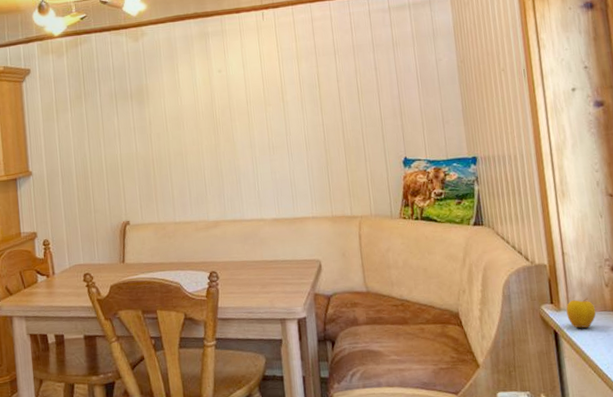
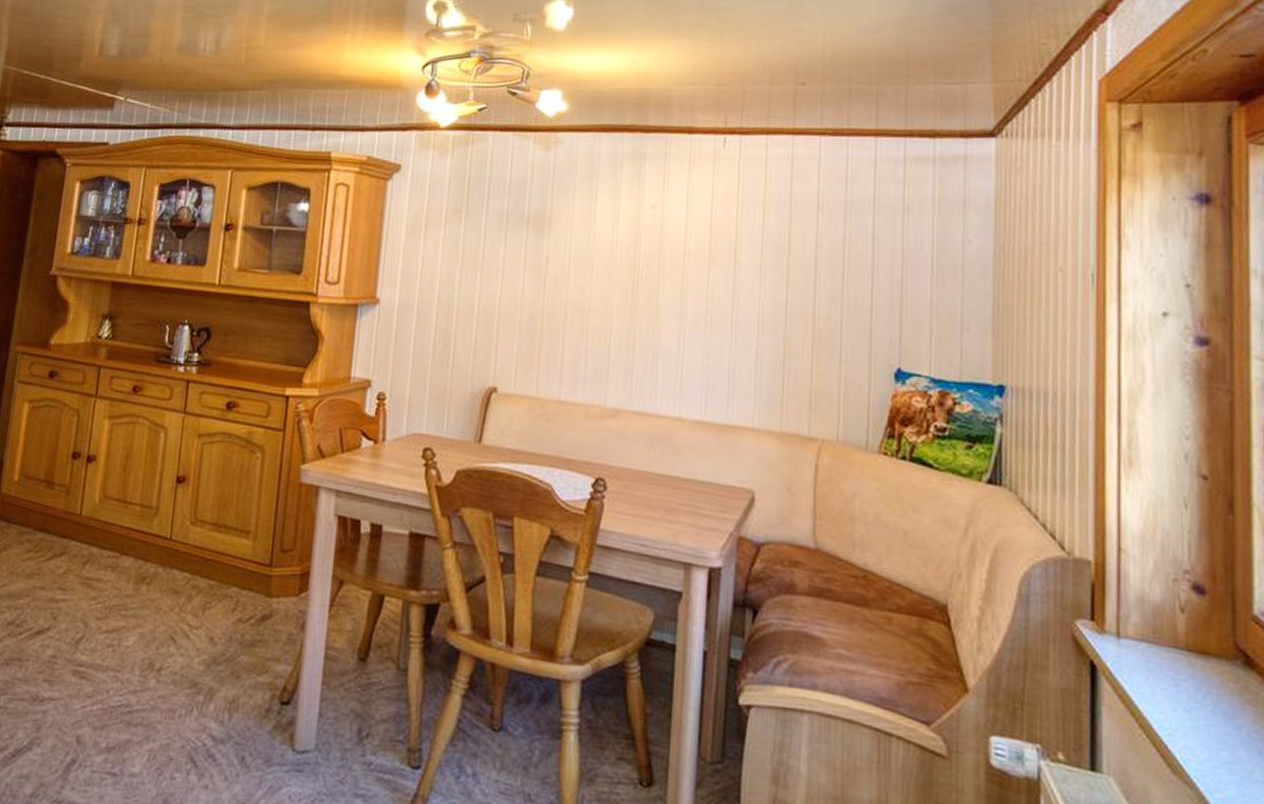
apple: present [566,298,596,328] -> none [1114,621,1161,667]

